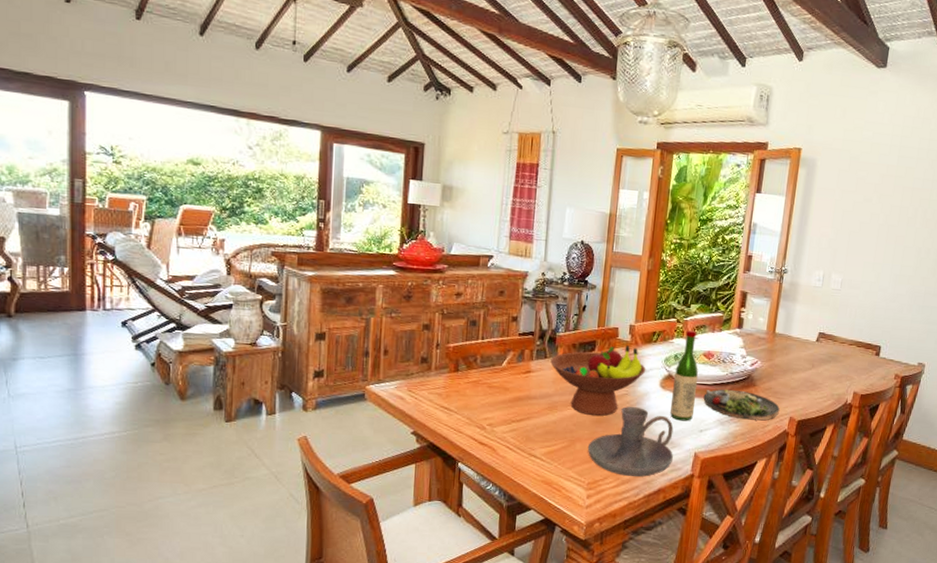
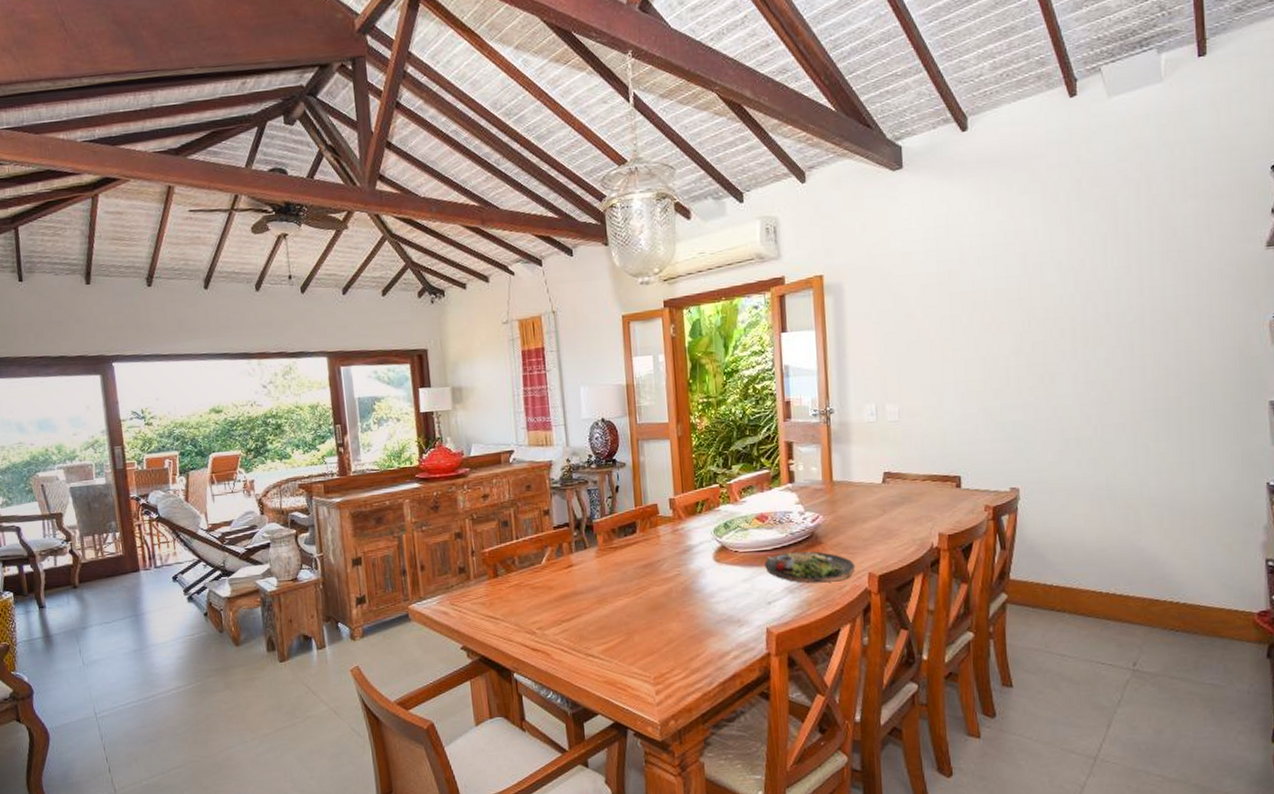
fruit bowl: present [550,345,646,416] -> none [591,521,696,603]
candle holder: present [587,407,674,477] -> none [647,587,743,665]
wine bottle: present [670,330,699,421] -> none [727,493,757,595]

